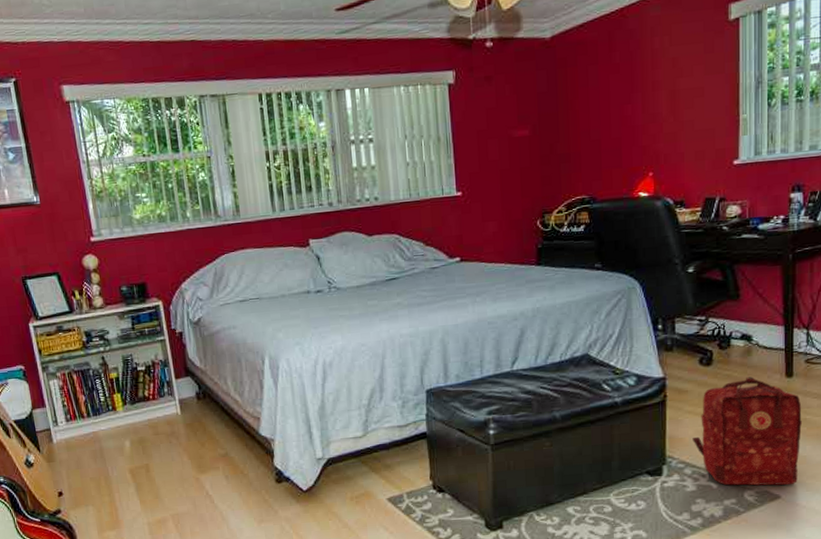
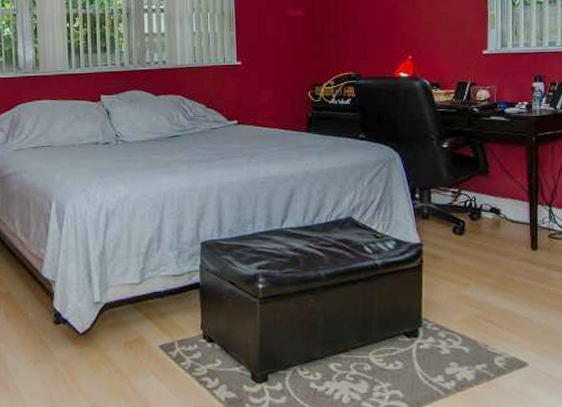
backpack: present [692,376,802,486] -> none [446,247,546,354]

